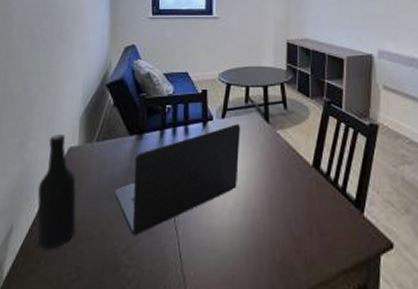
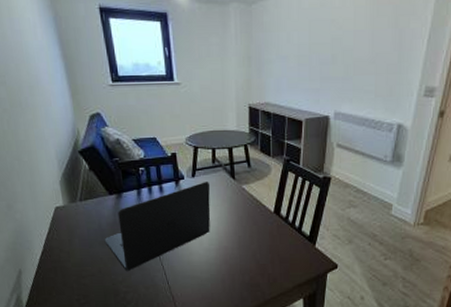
bottle: present [37,134,77,250] -> none [34,197,77,285]

